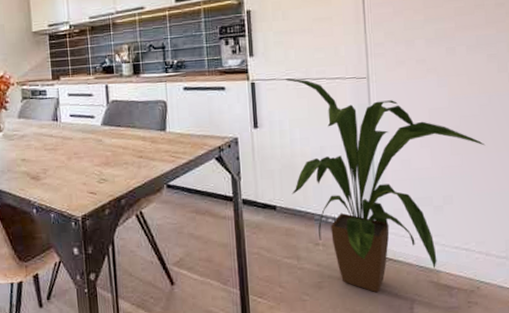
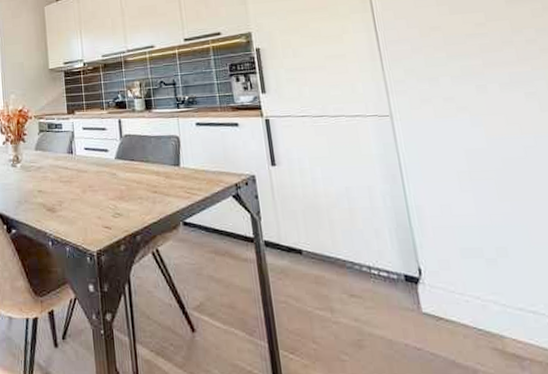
house plant: present [286,78,486,293] -> none [302,115,539,358]

